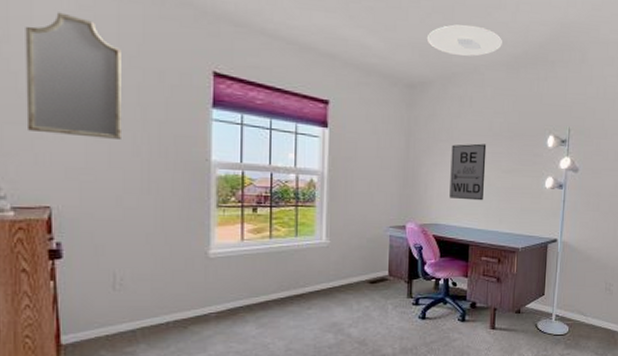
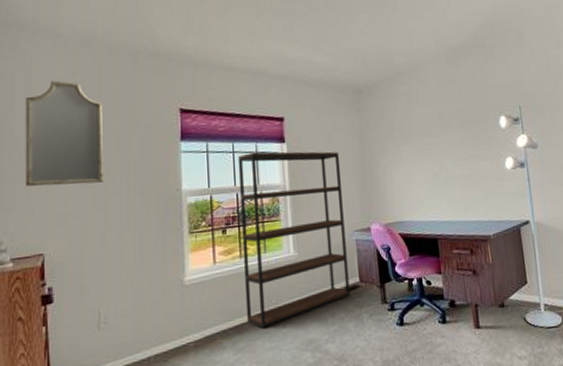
shelving unit: none [271,132,384,308] -> present [237,151,350,329]
ceiling light: present [426,24,502,57] -> none [366,27,439,57]
wall art: present [449,143,487,201] -> none [405,134,444,193]

